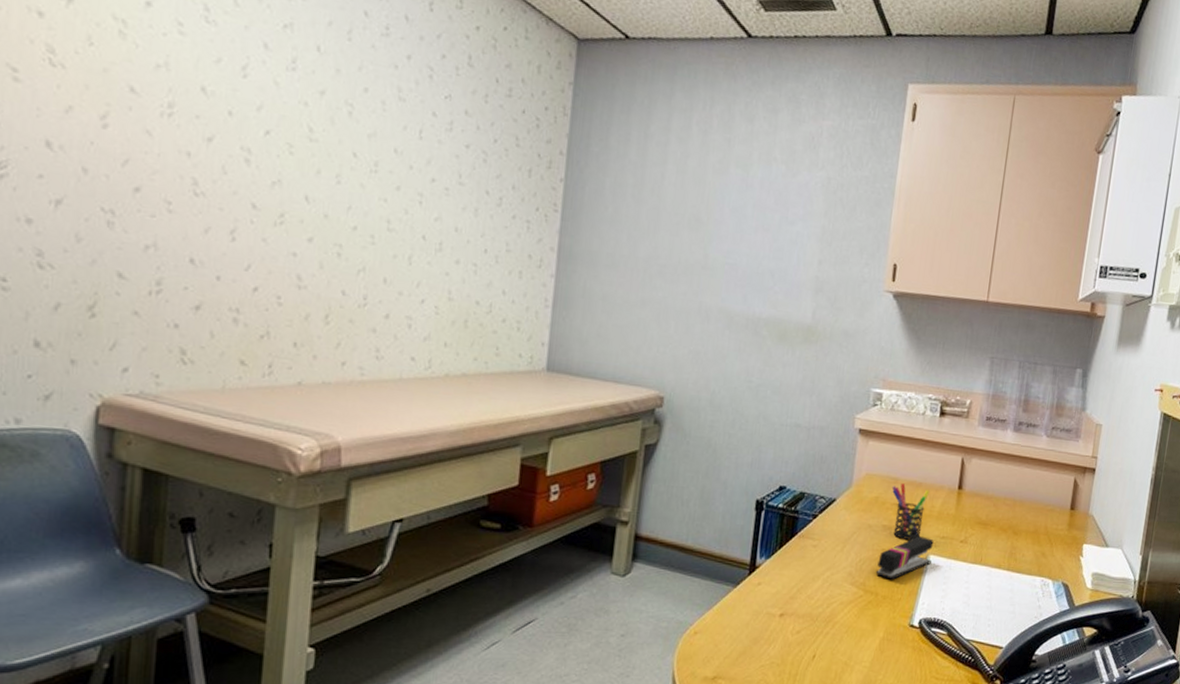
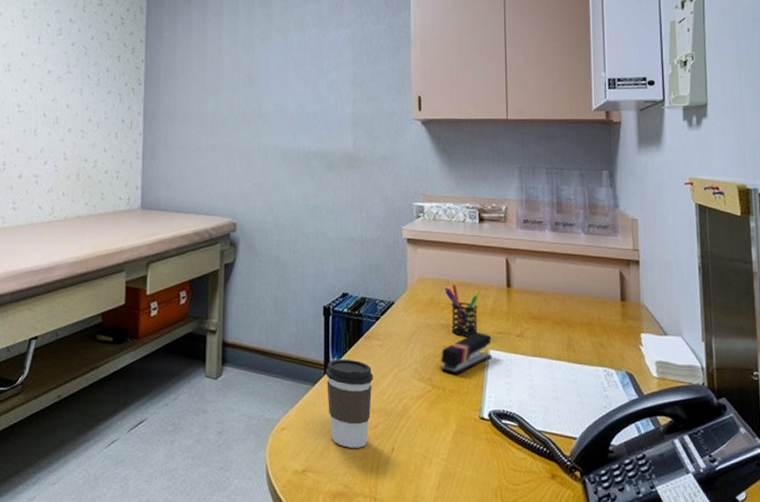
coffee cup: none [748,558,803,654] -> present [325,358,373,448]

